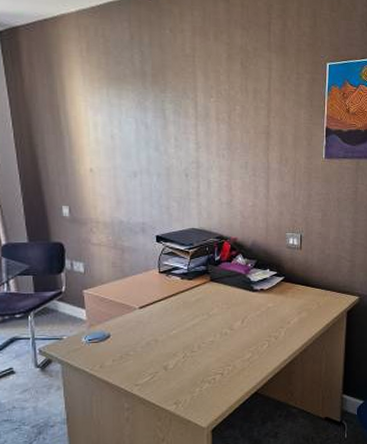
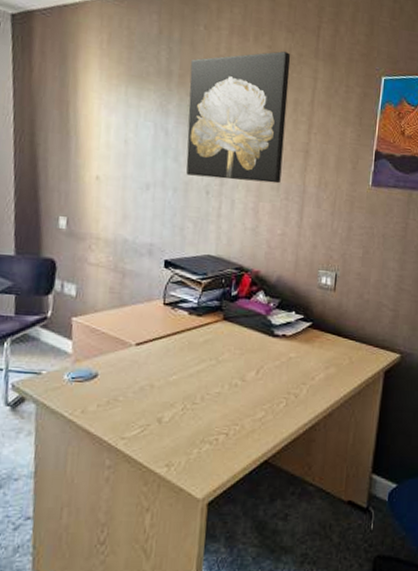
wall art: none [162,47,248,163] -> present [186,51,291,184]

